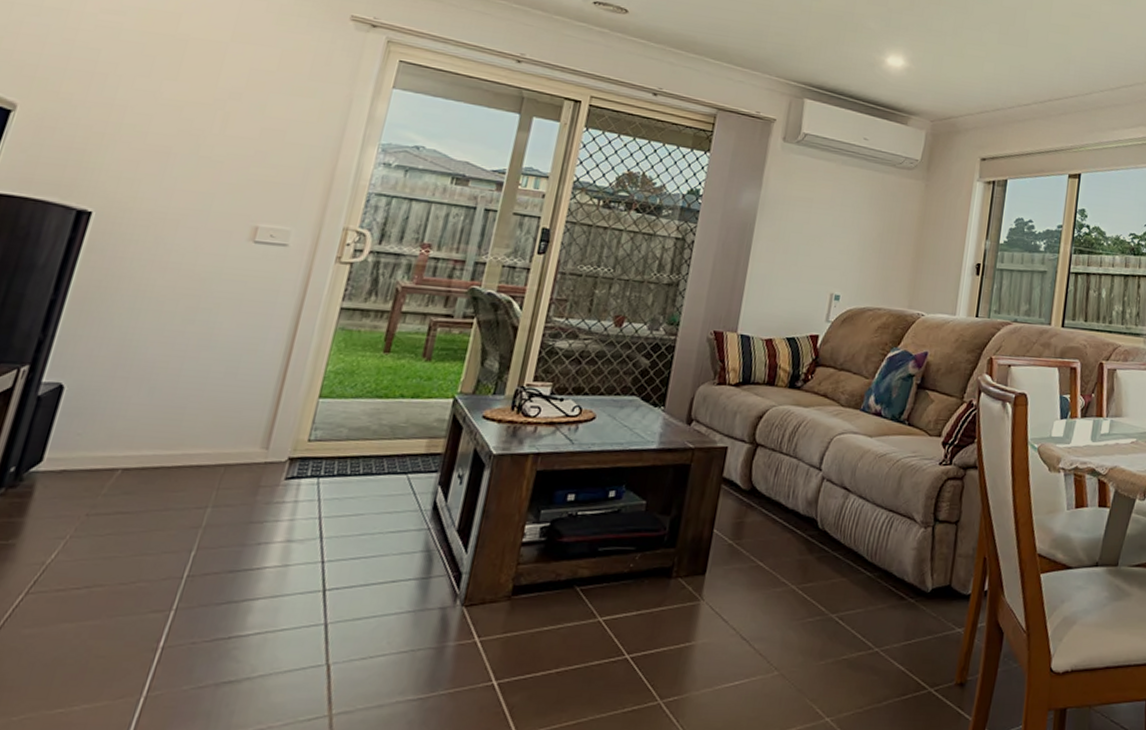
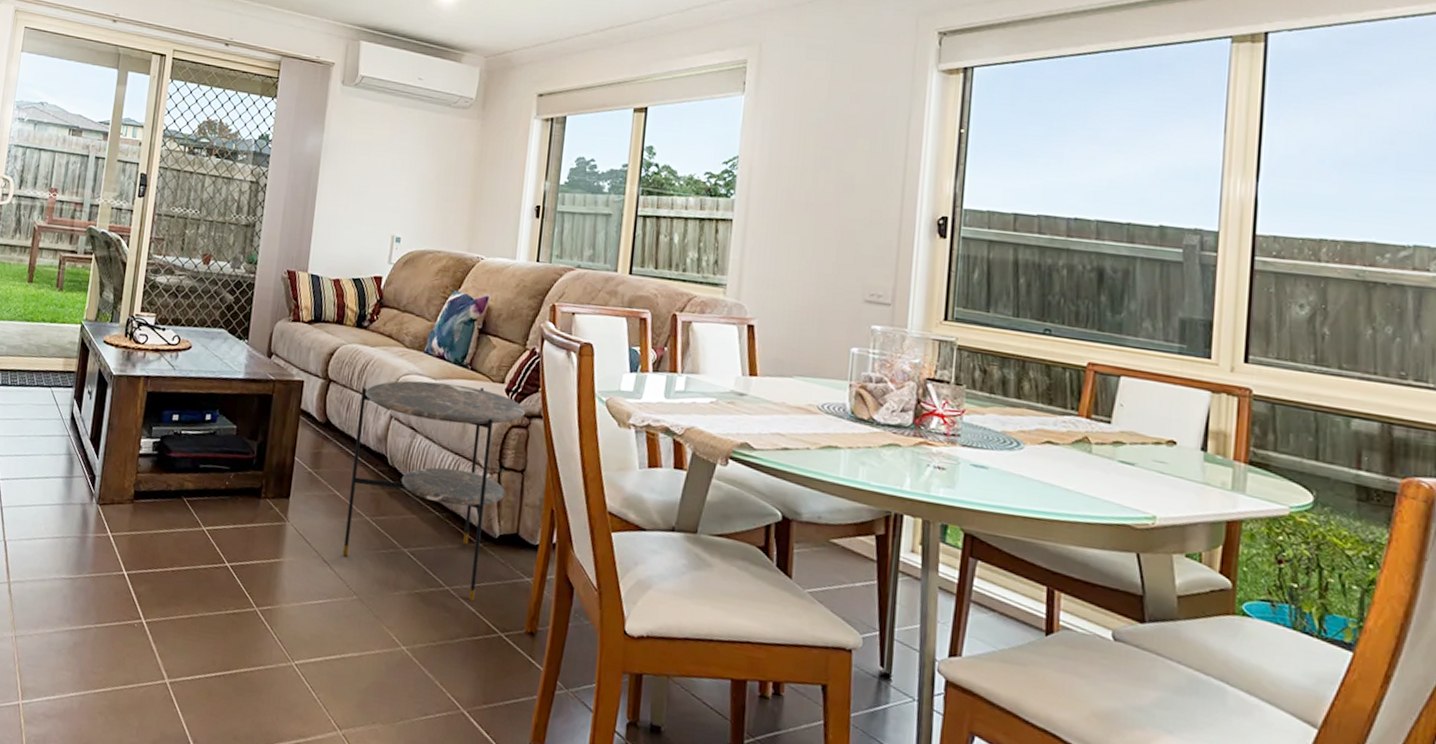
side table: none [763,439,962,661] -> present [342,380,526,602]

